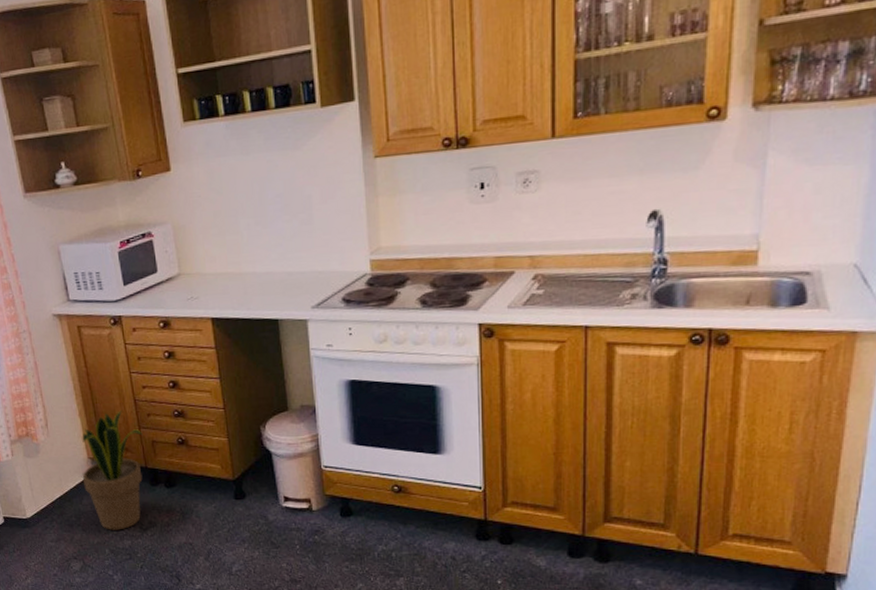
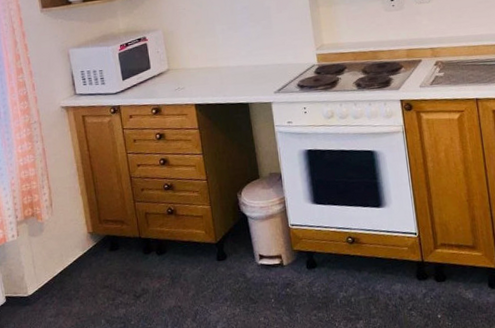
potted plant: present [82,410,143,530] -> none [82,187,137,301]

